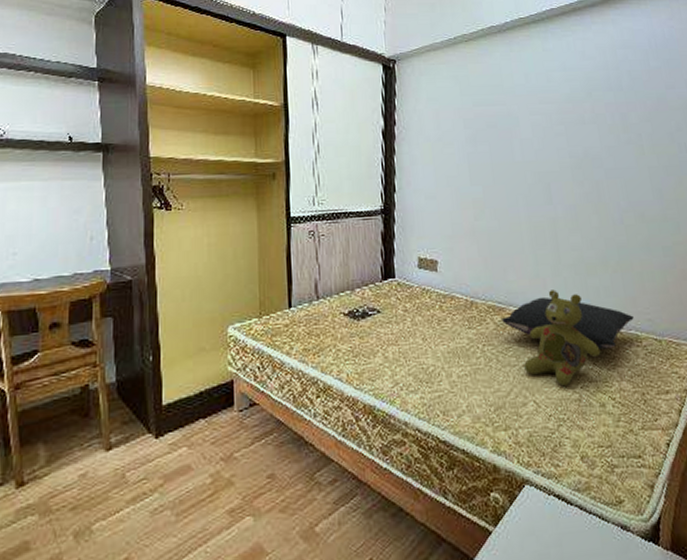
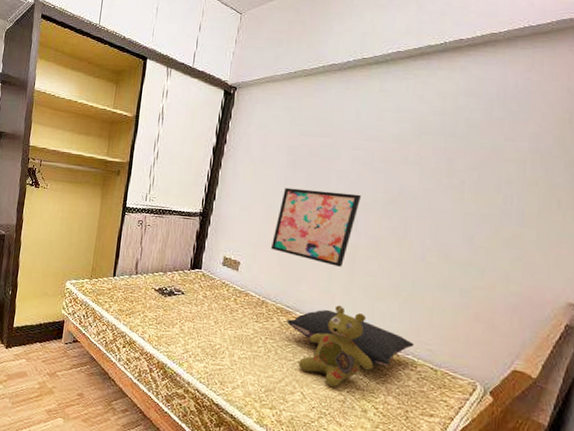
wall art: none [467,162,549,246] -> present [270,187,362,267]

